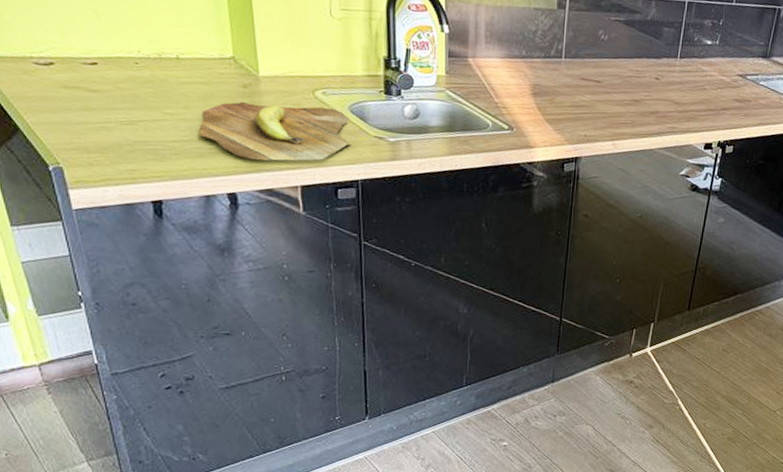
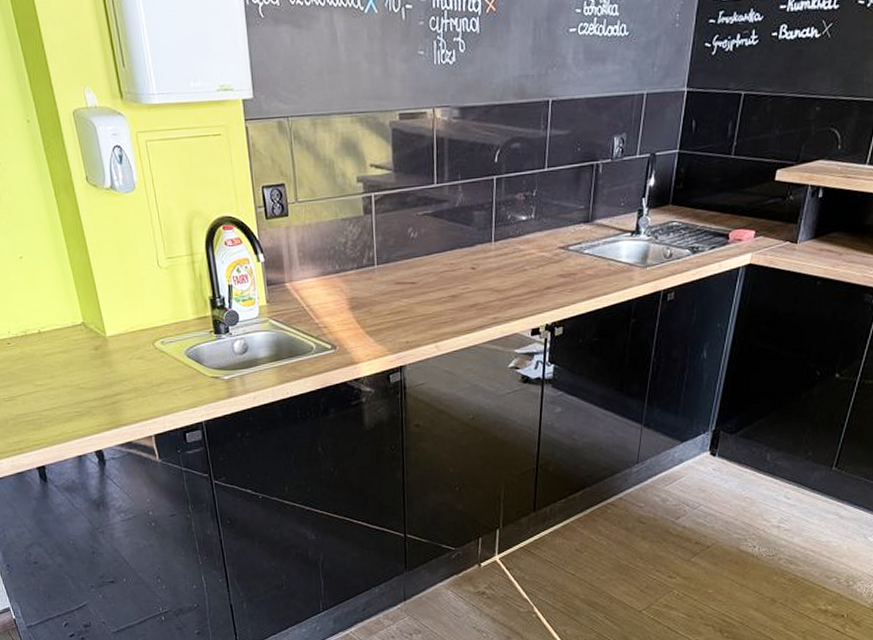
cutting board: present [199,101,350,161] -> none [64,356,191,416]

